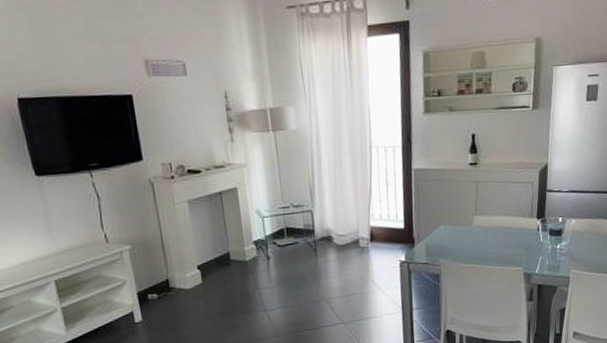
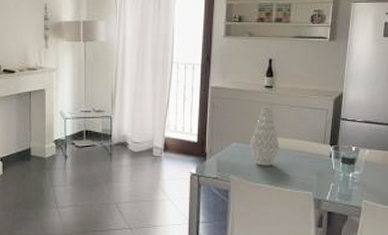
vase: none [457,185,488,247] -> present [249,107,280,166]

